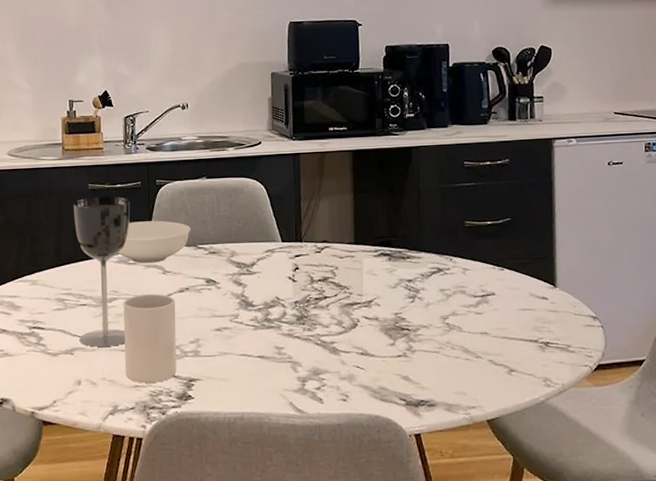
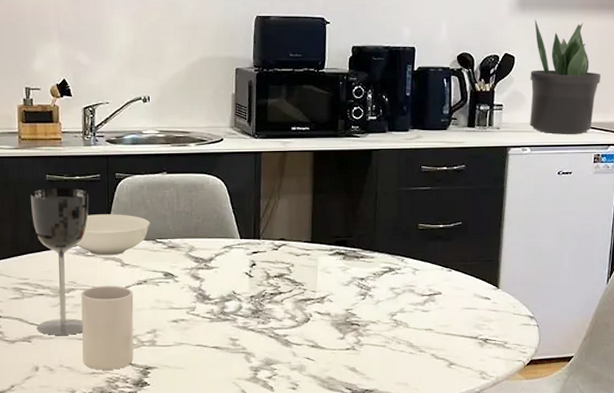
planter: none [568,11,644,124] -> present [529,19,601,134]

